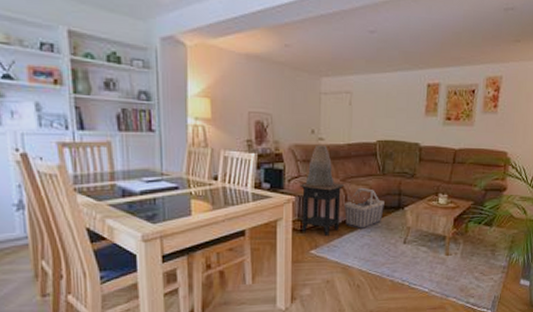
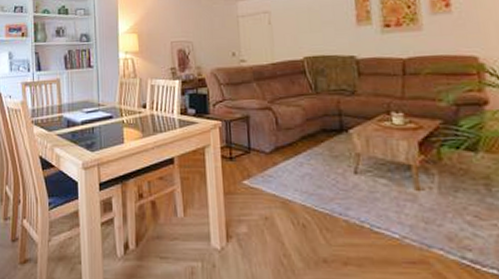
side table: present [299,183,345,236] -> none [225,105,274,164]
decorative urn: present [306,145,334,187] -> none [231,66,262,111]
basket: present [344,188,384,230] -> none [276,109,323,157]

